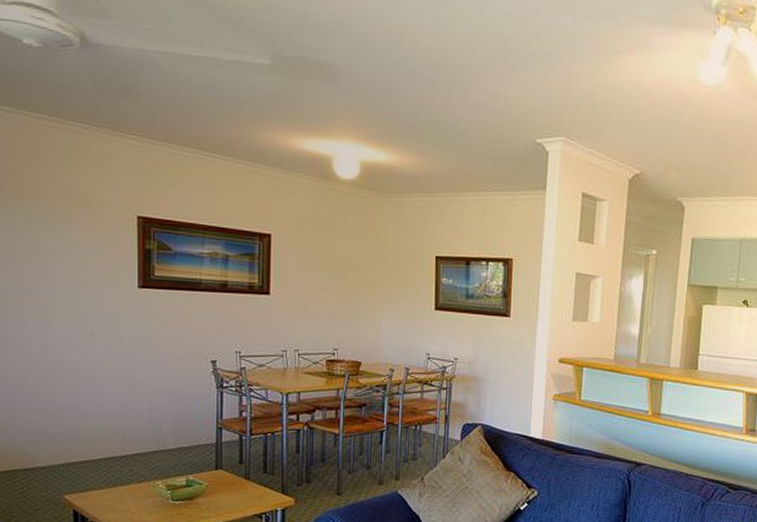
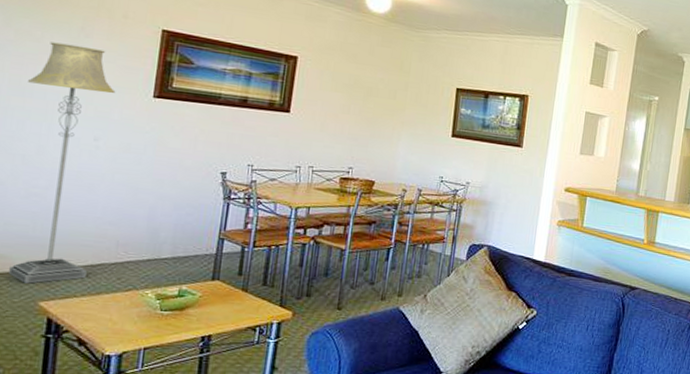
floor lamp: none [23,237,103,478] -> present [9,42,116,284]

